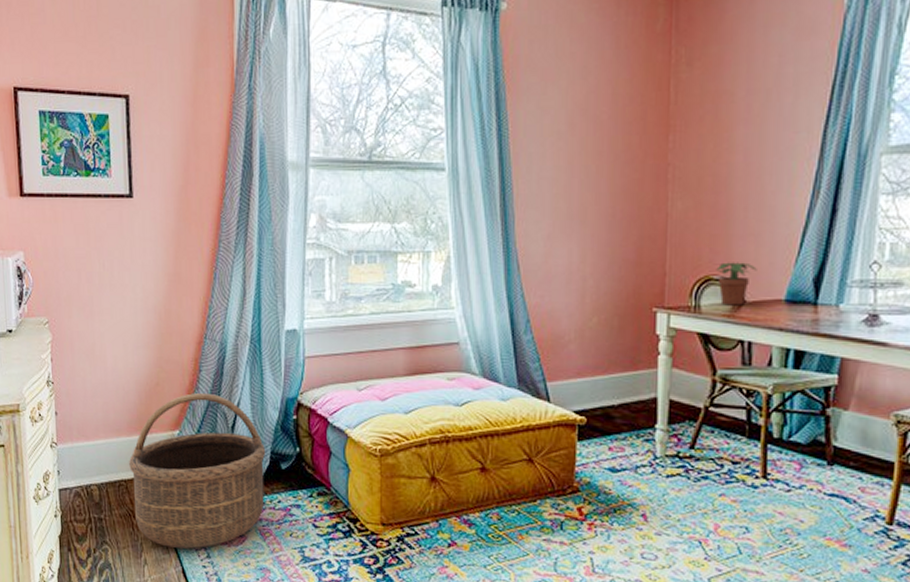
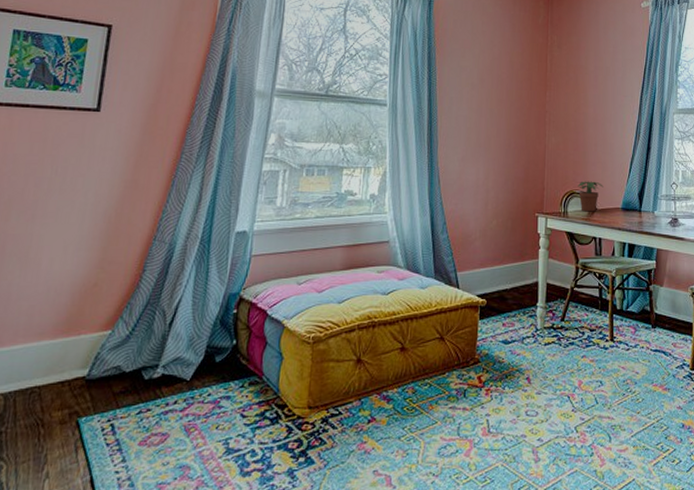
basket: present [129,393,266,549] -> none [43,293,202,455]

